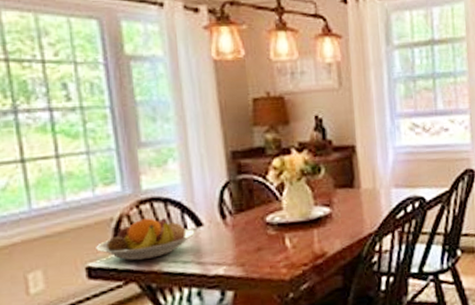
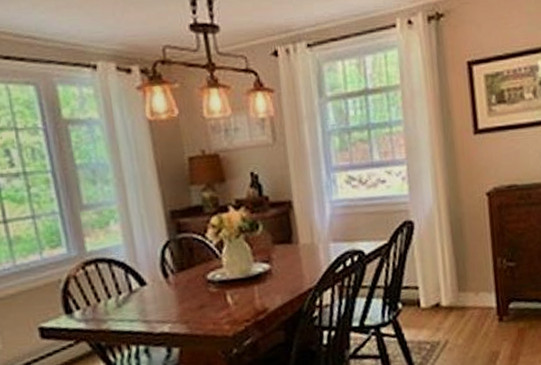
fruit bowl: present [96,218,195,261] -> none [47,278,140,321]

